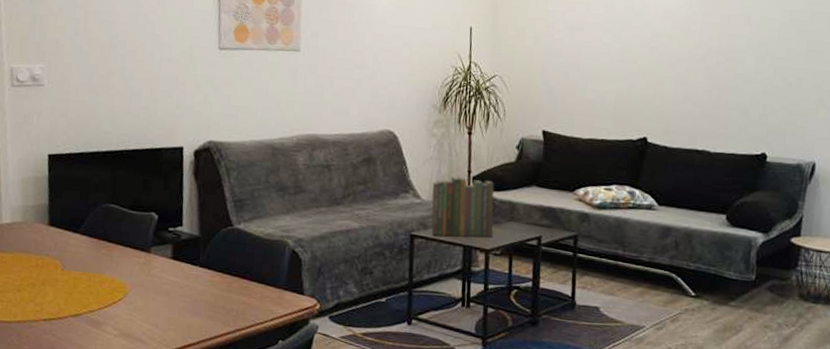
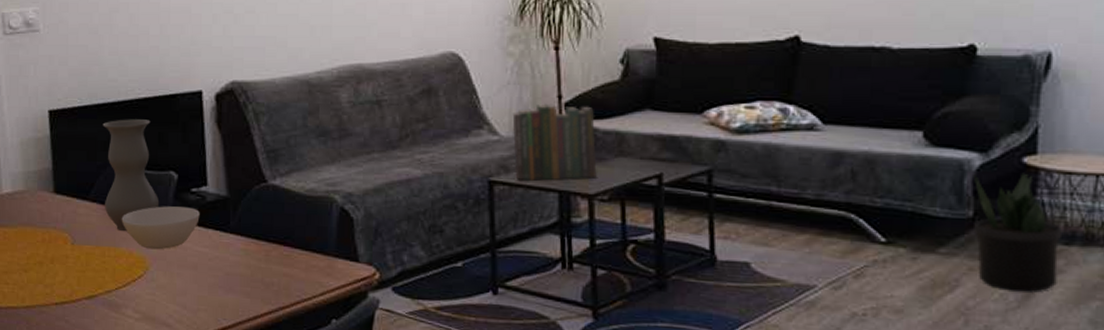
vase: none [93,166,141,261] -> present [102,119,160,231]
soup bowl: none [107,241,175,278] -> present [121,206,200,250]
planter: none [755,249,812,336] -> present [974,173,1062,291]

